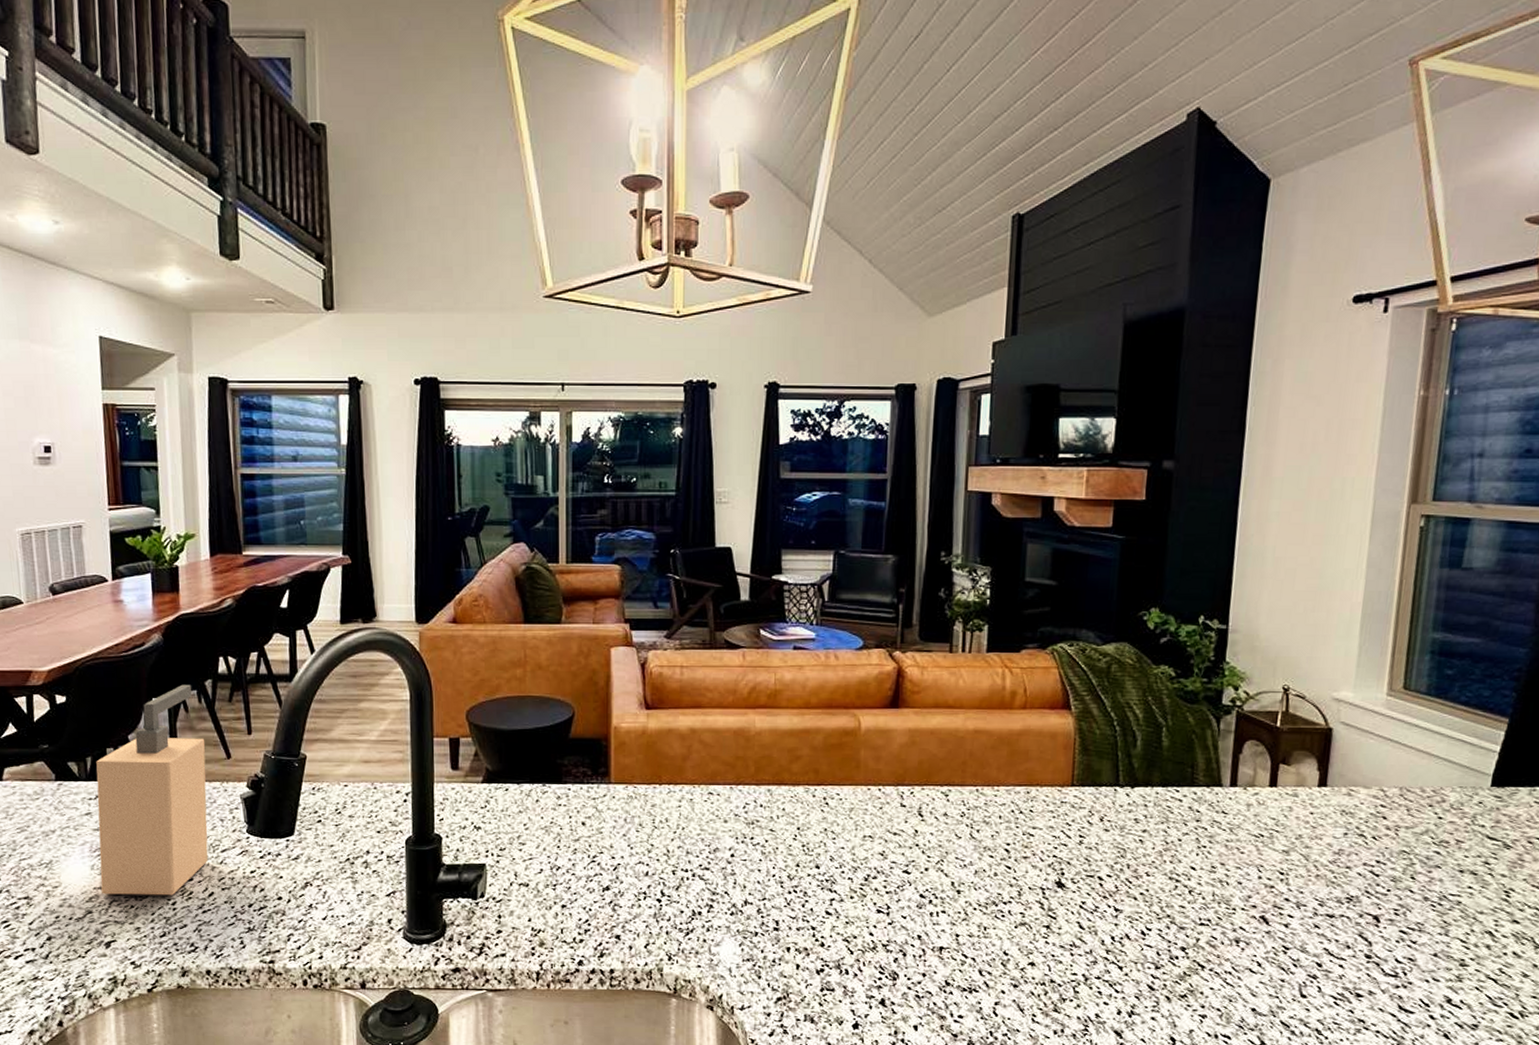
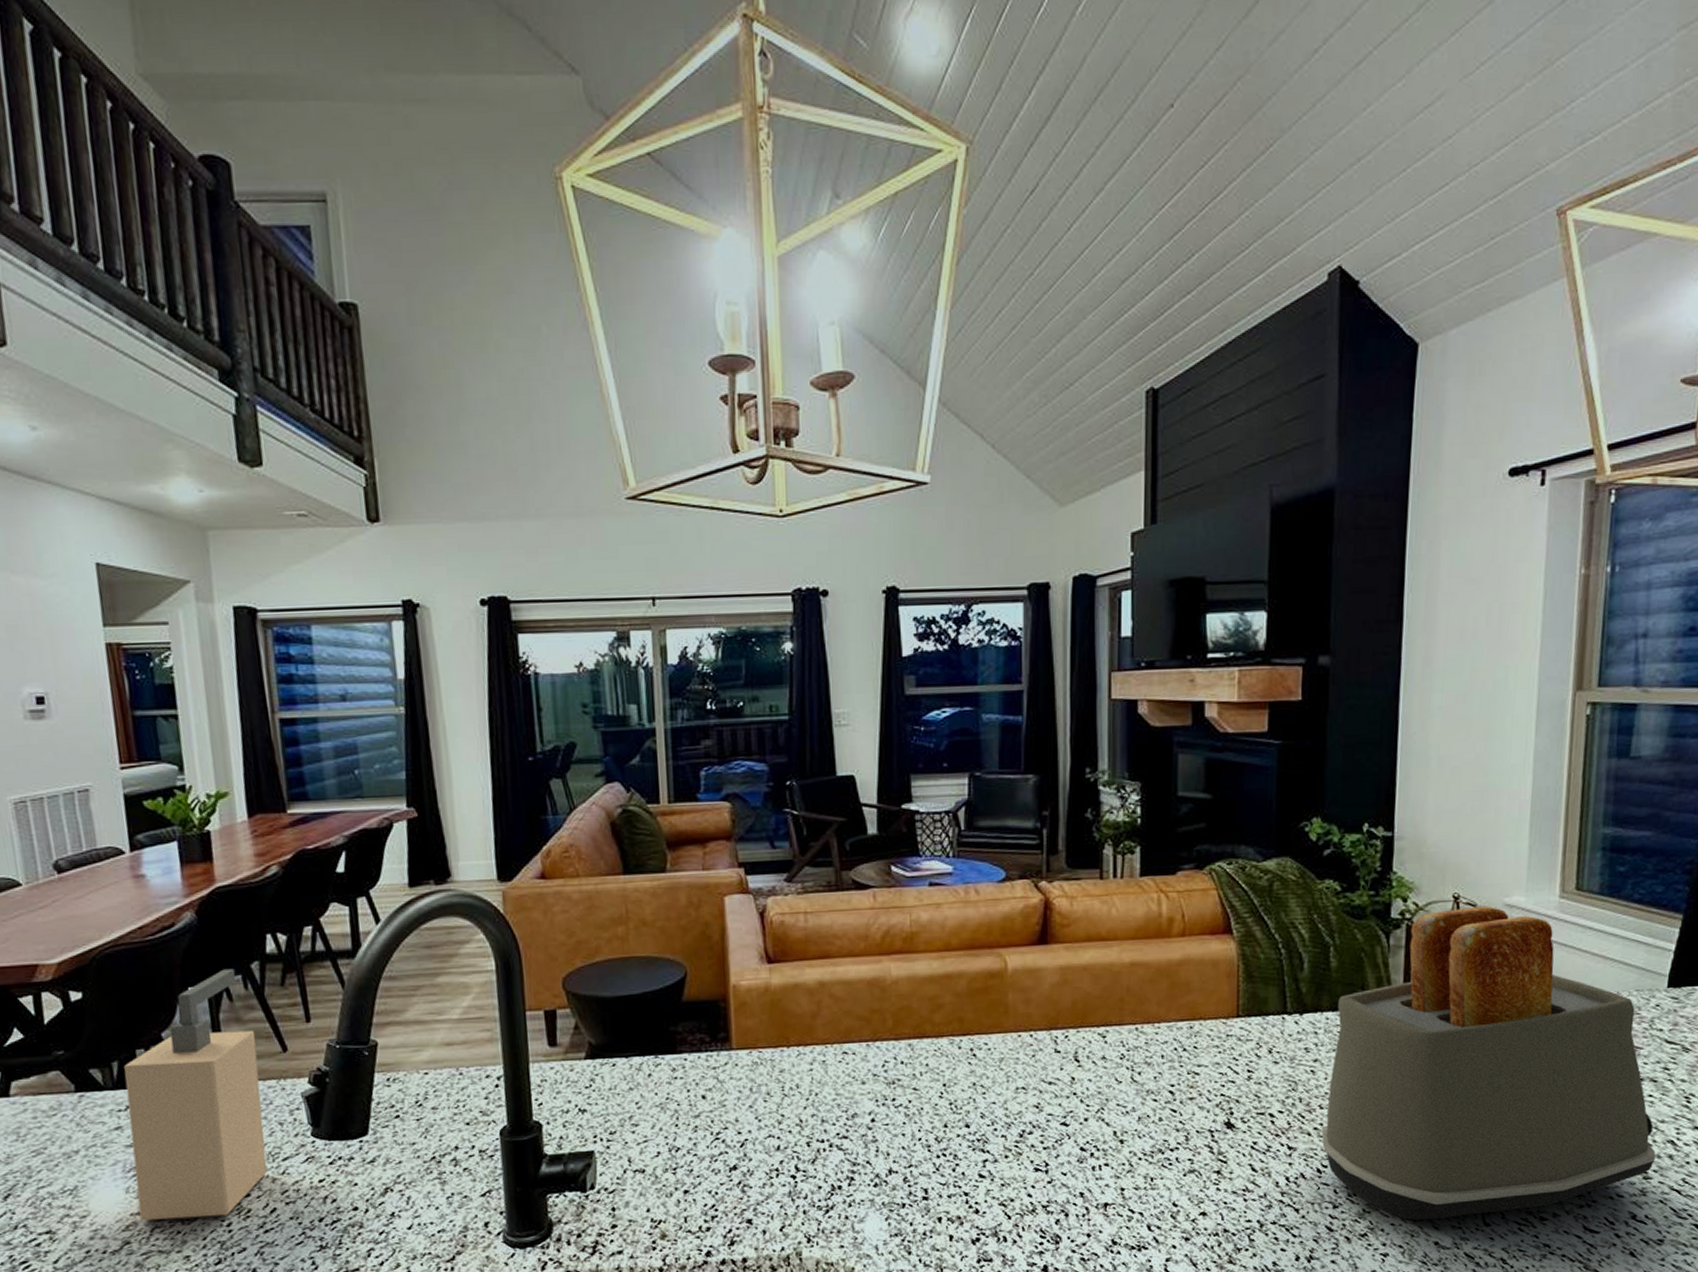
toaster: none [1147,698,1474,987] -> present [1321,905,1656,1220]

